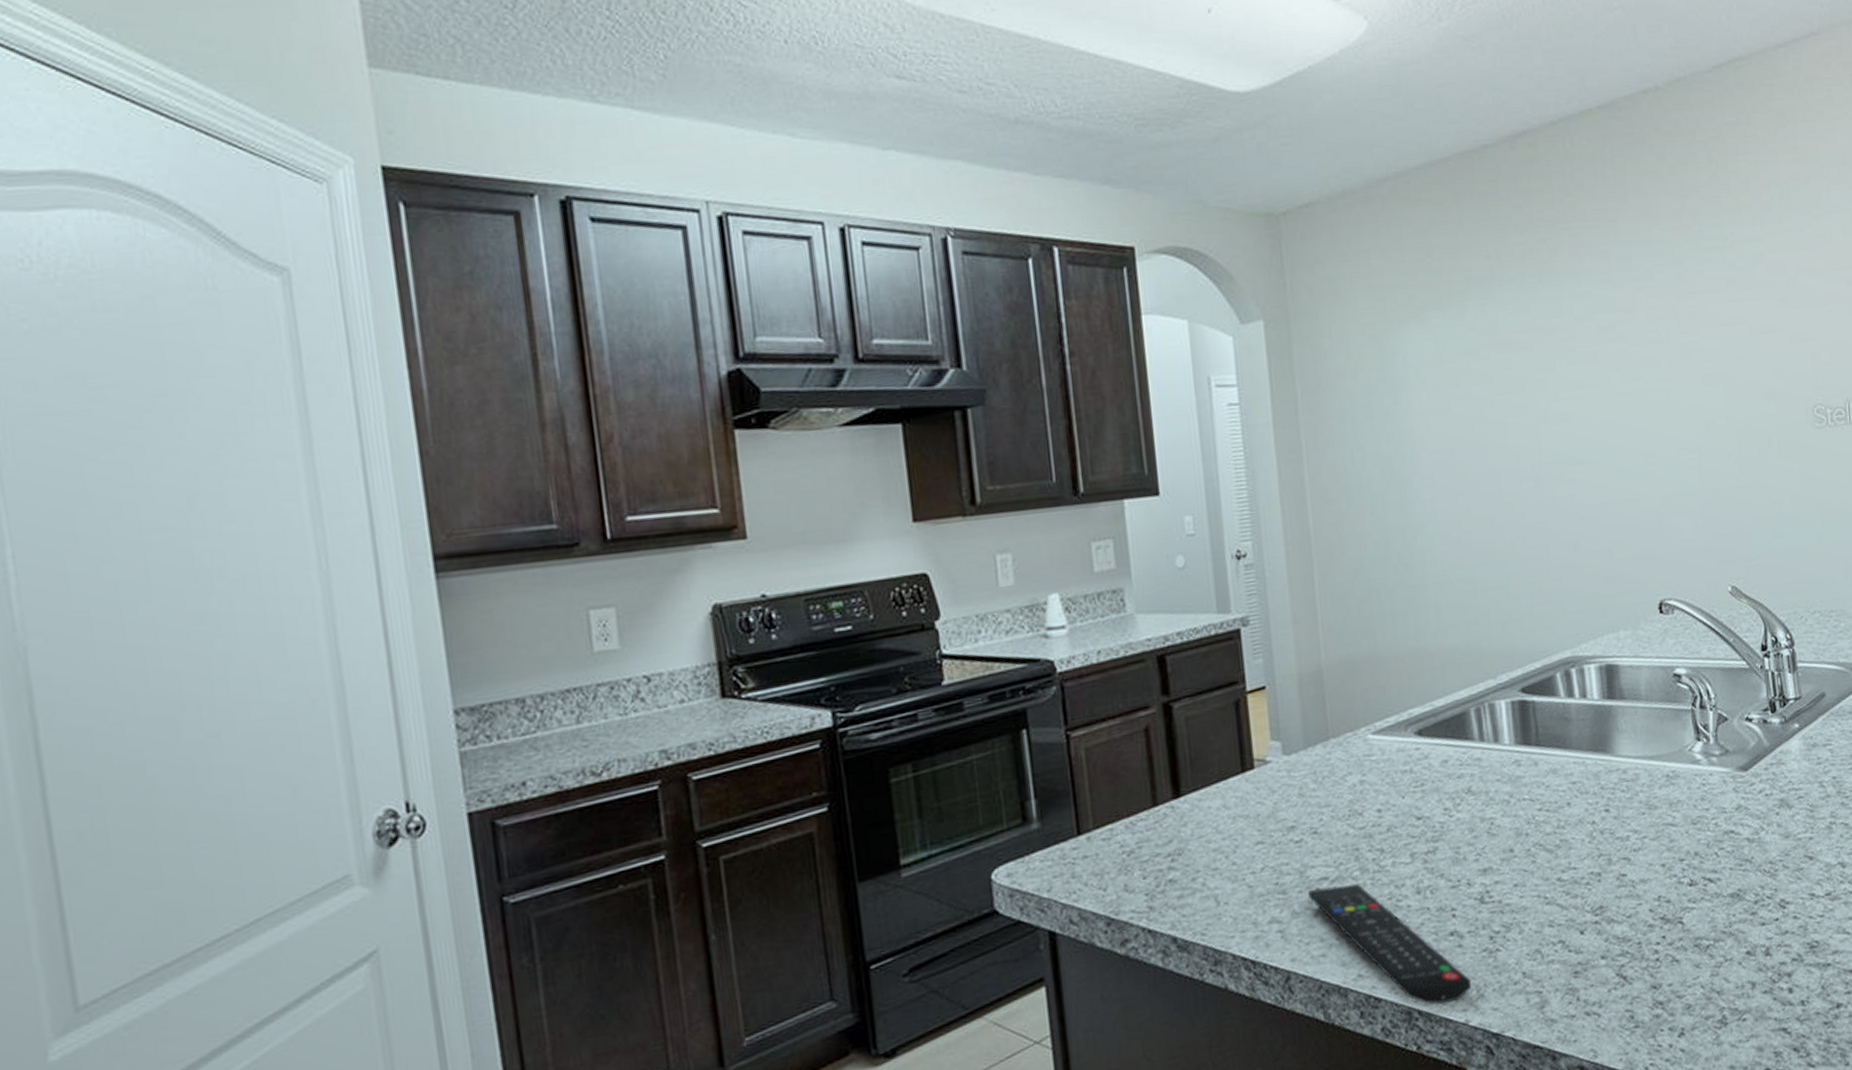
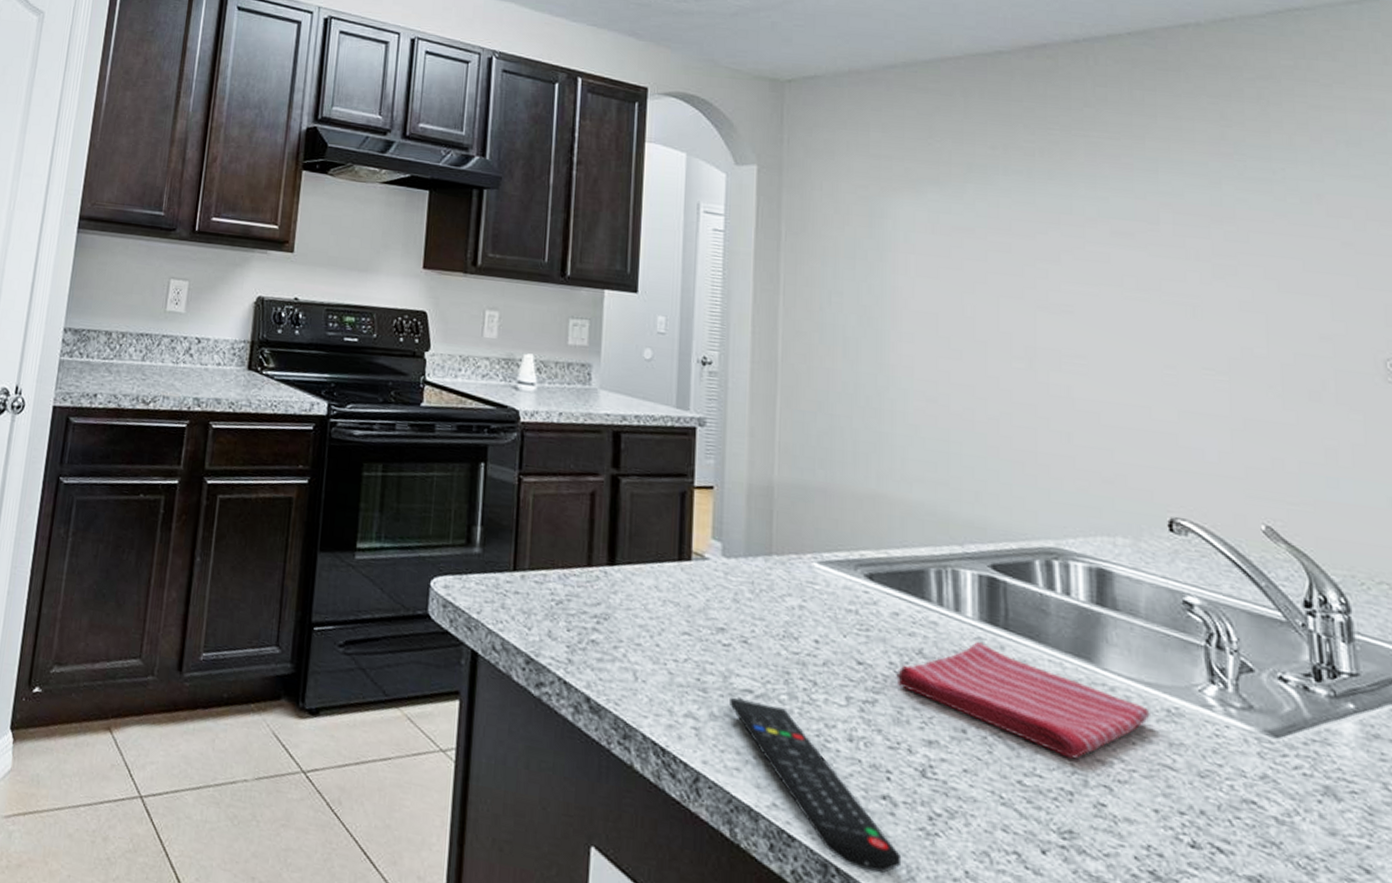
dish towel: none [1451,765,1654,845] -> present [896,642,1150,759]

